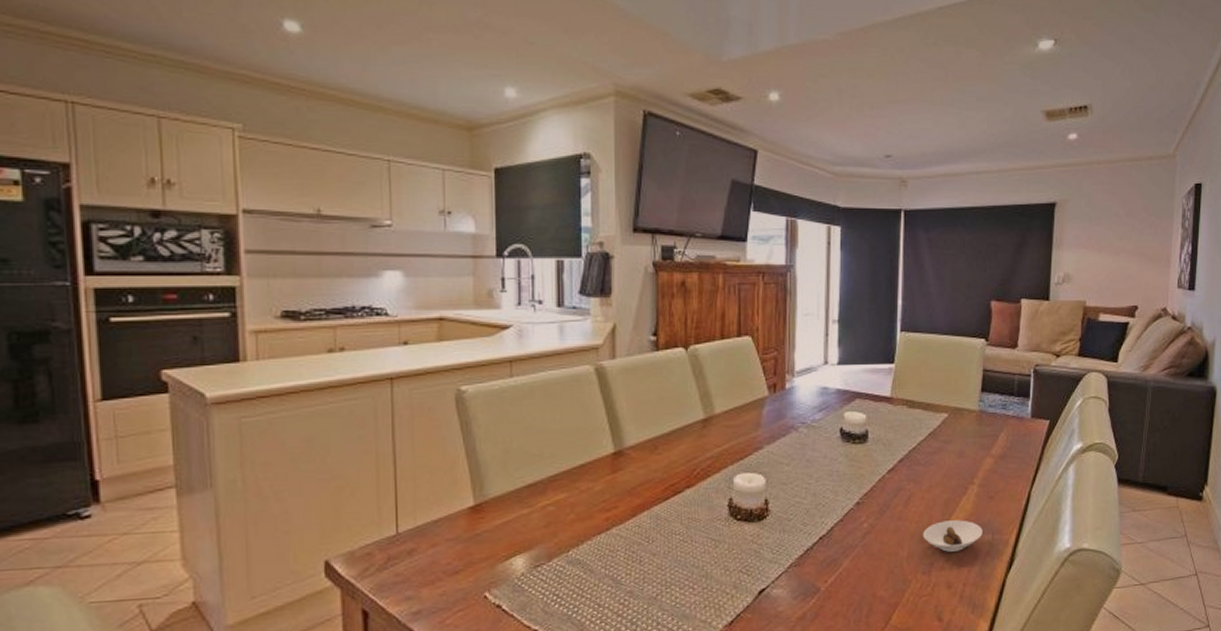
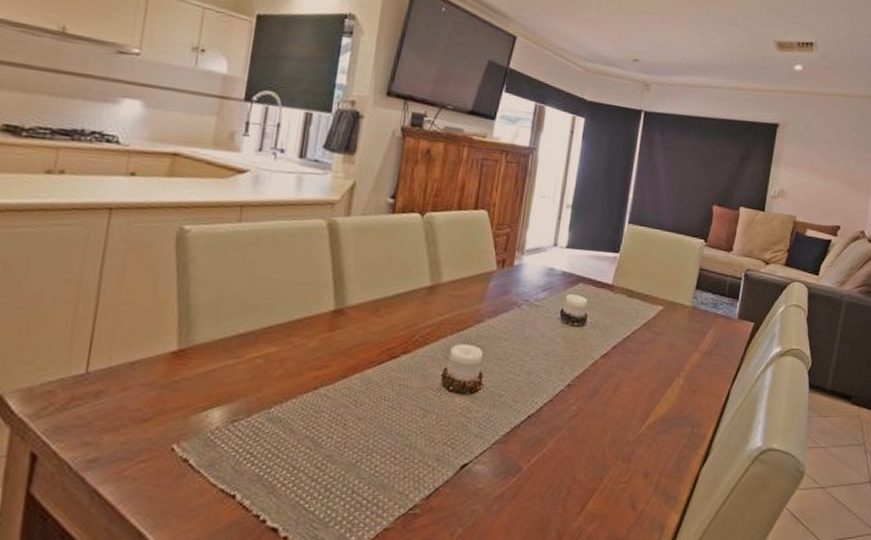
saucer: present [923,520,983,552] -> none [627,410,683,441]

